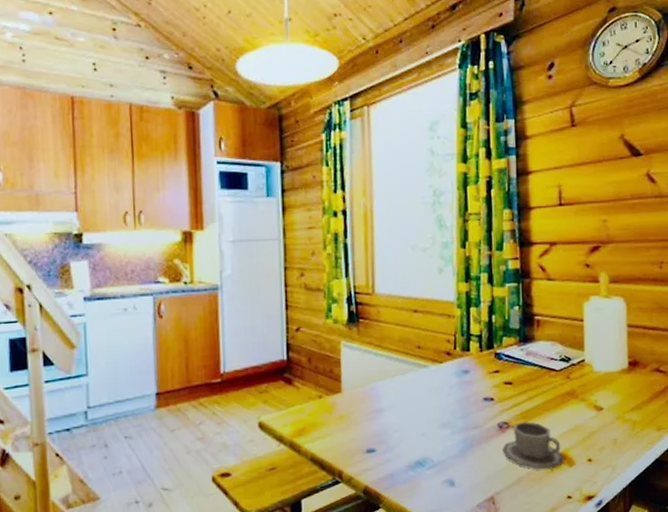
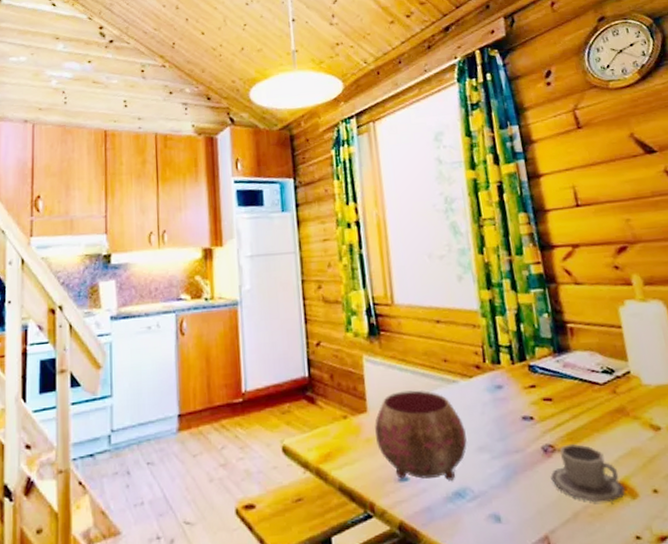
bowl: none [348,373,432,452] -> present [375,390,467,481]

